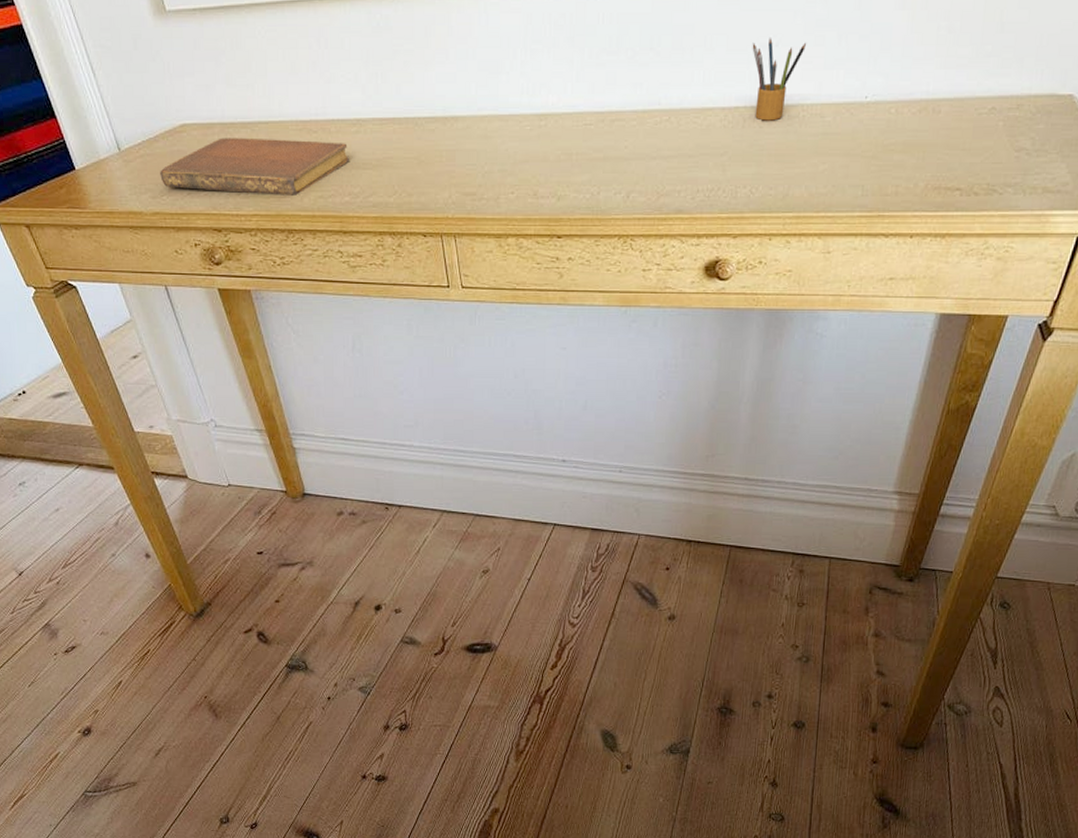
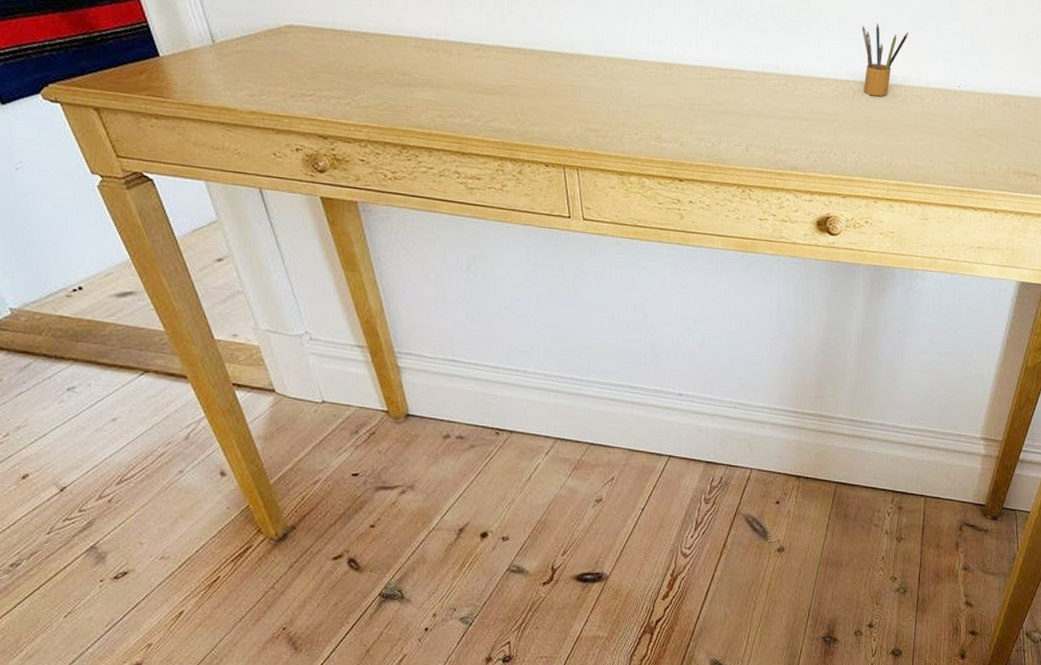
notebook: present [160,137,349,196] -> none [260,44,471,112]

